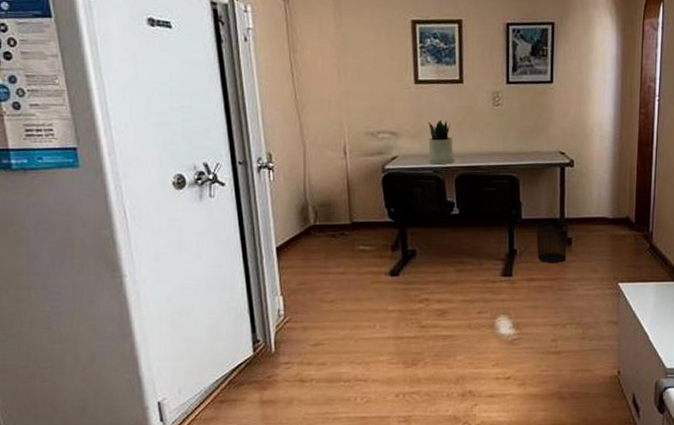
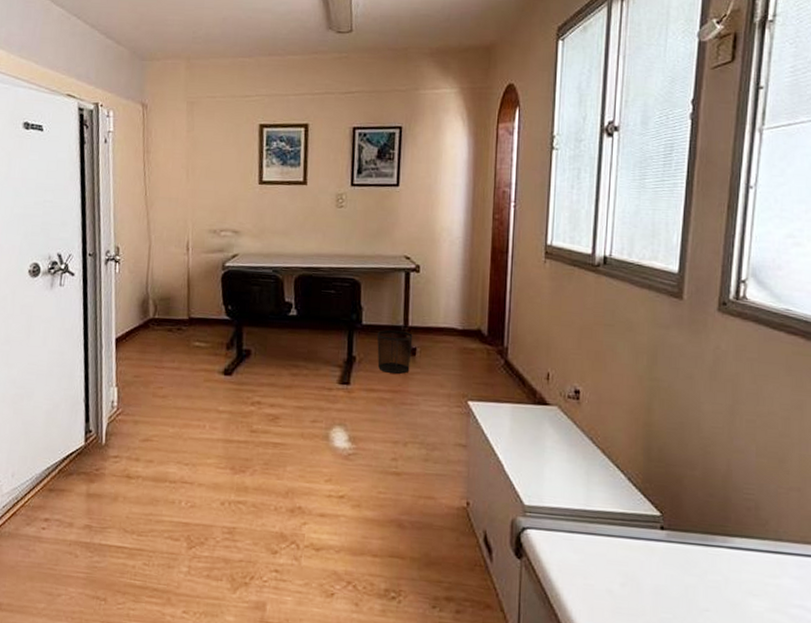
planter: present [427,119,456,165] -> none [267,220,296,265]

